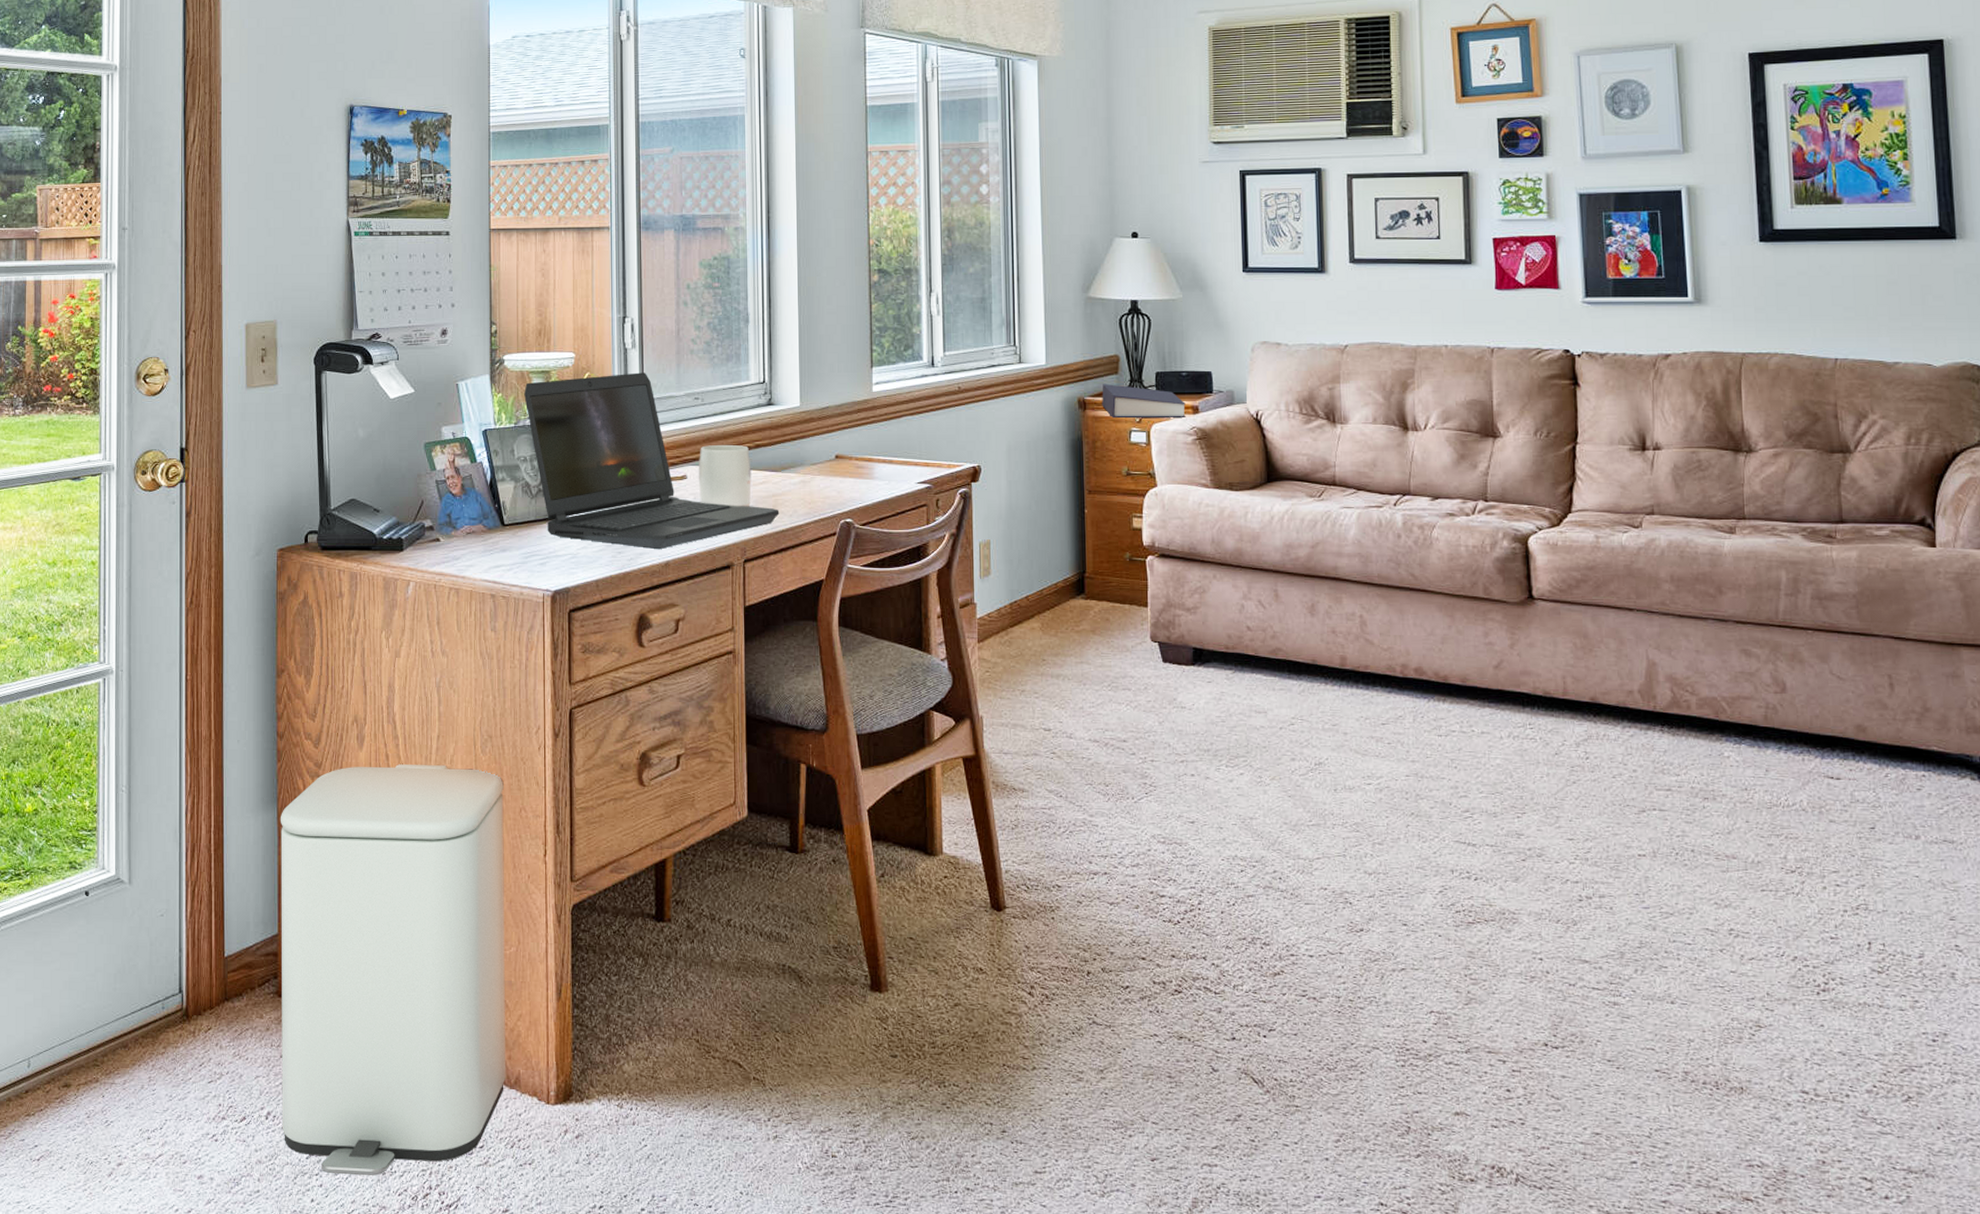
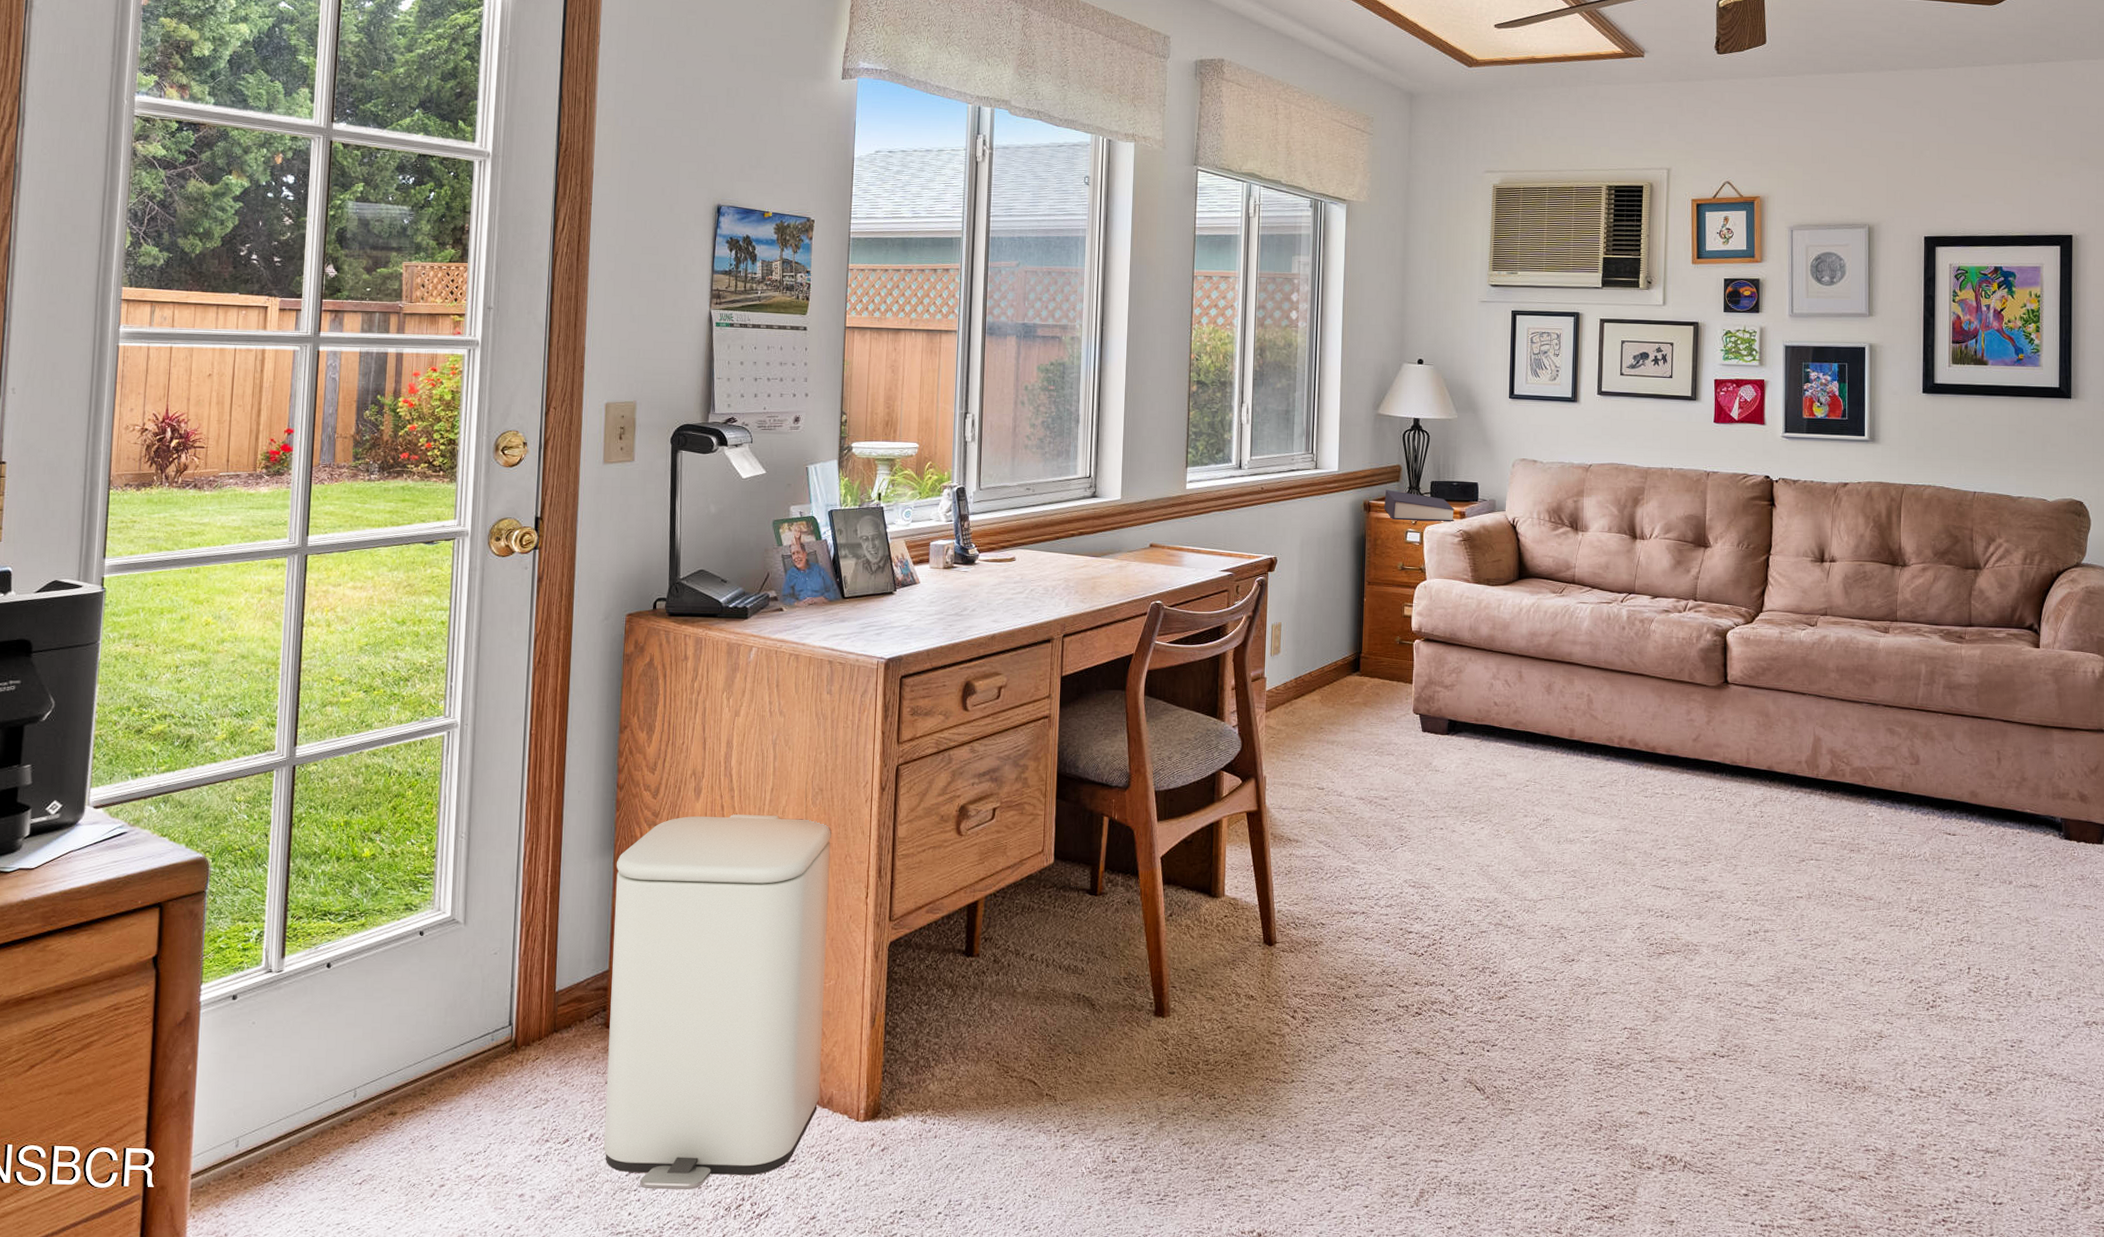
laptop computer: present [524,372,780,549] -> none [869,463,1098,623]
mug: present [698,444,752,507] -> none [1025,531,1074,588]

